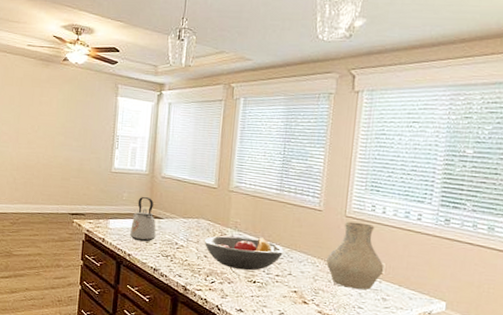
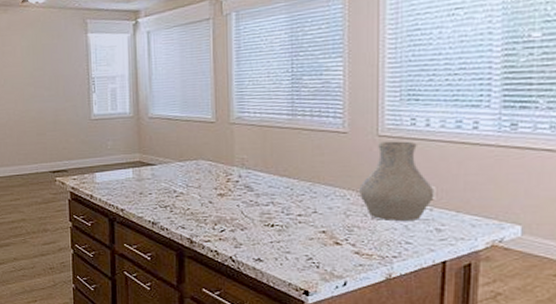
kettle: present [130,197,156,242] -> none [120,143,150,194]
fruit bowl: present [204,236,285,271] -> none [207,171,305,213]

